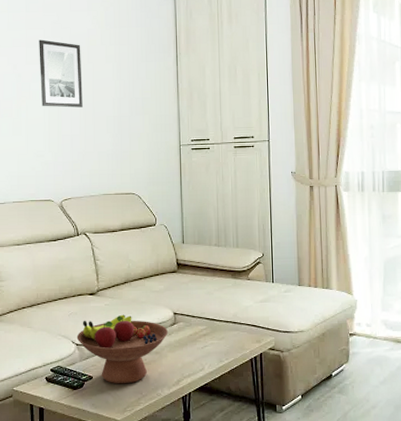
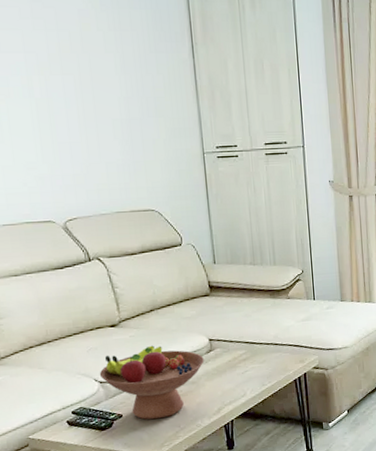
wall art: present [39,39,83,108] -> none [14,21,81,109]

